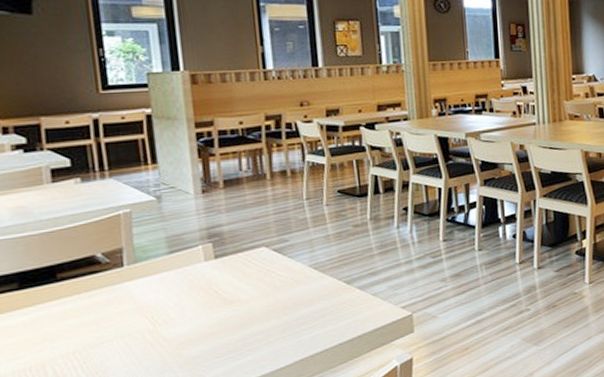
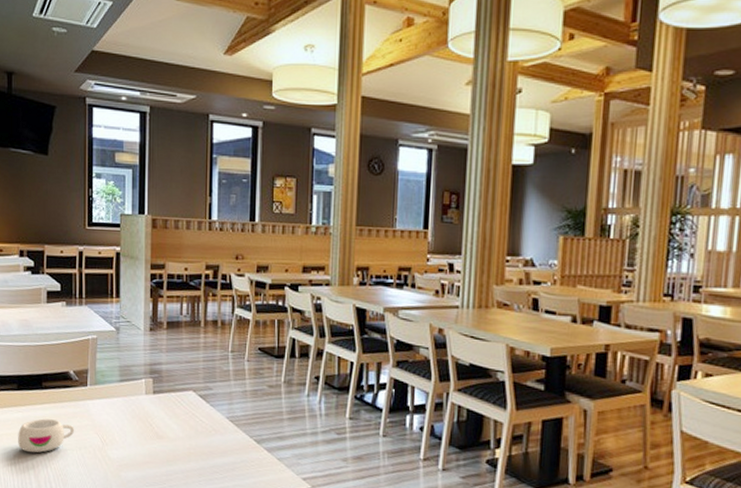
mug: none [26,312,112,359] -> present [18,418,75,453]

